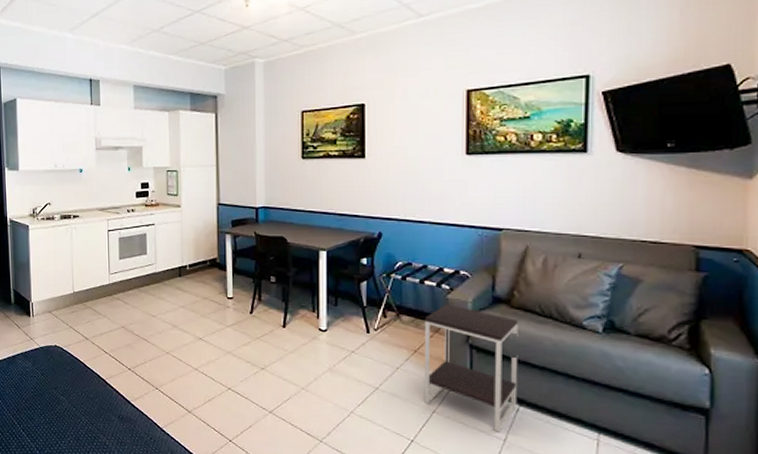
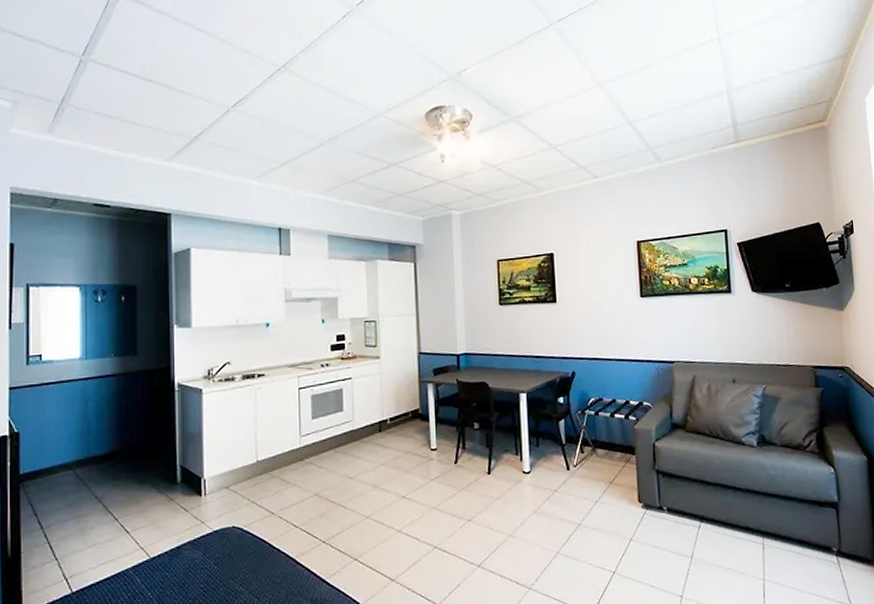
side table: present [423,304,519,433] -> none [616,434,698,551]

